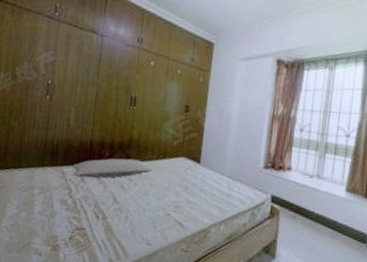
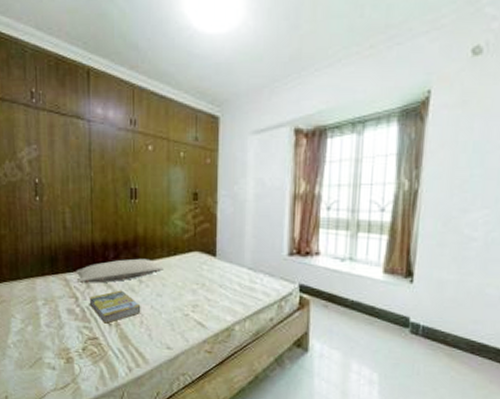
book: none [81,186,128,216] -> present [89,290,141,324]

